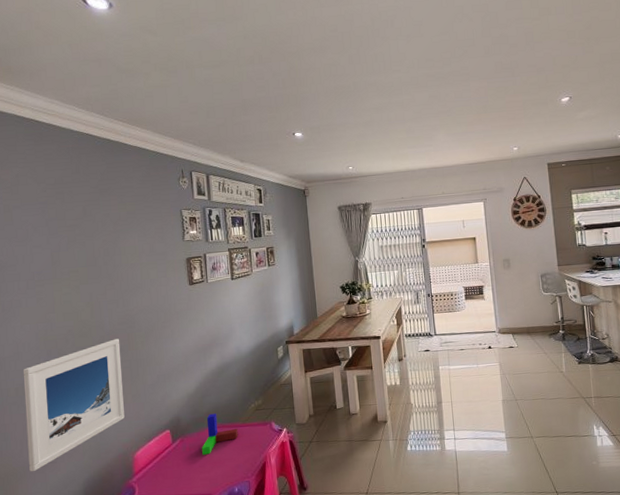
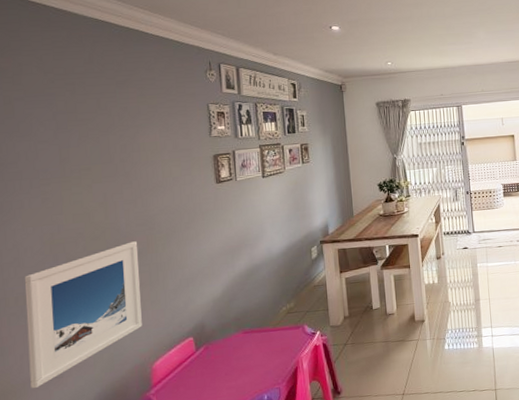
toy blocks: present [202,413,238,455] -> none [228,318,268,363]

